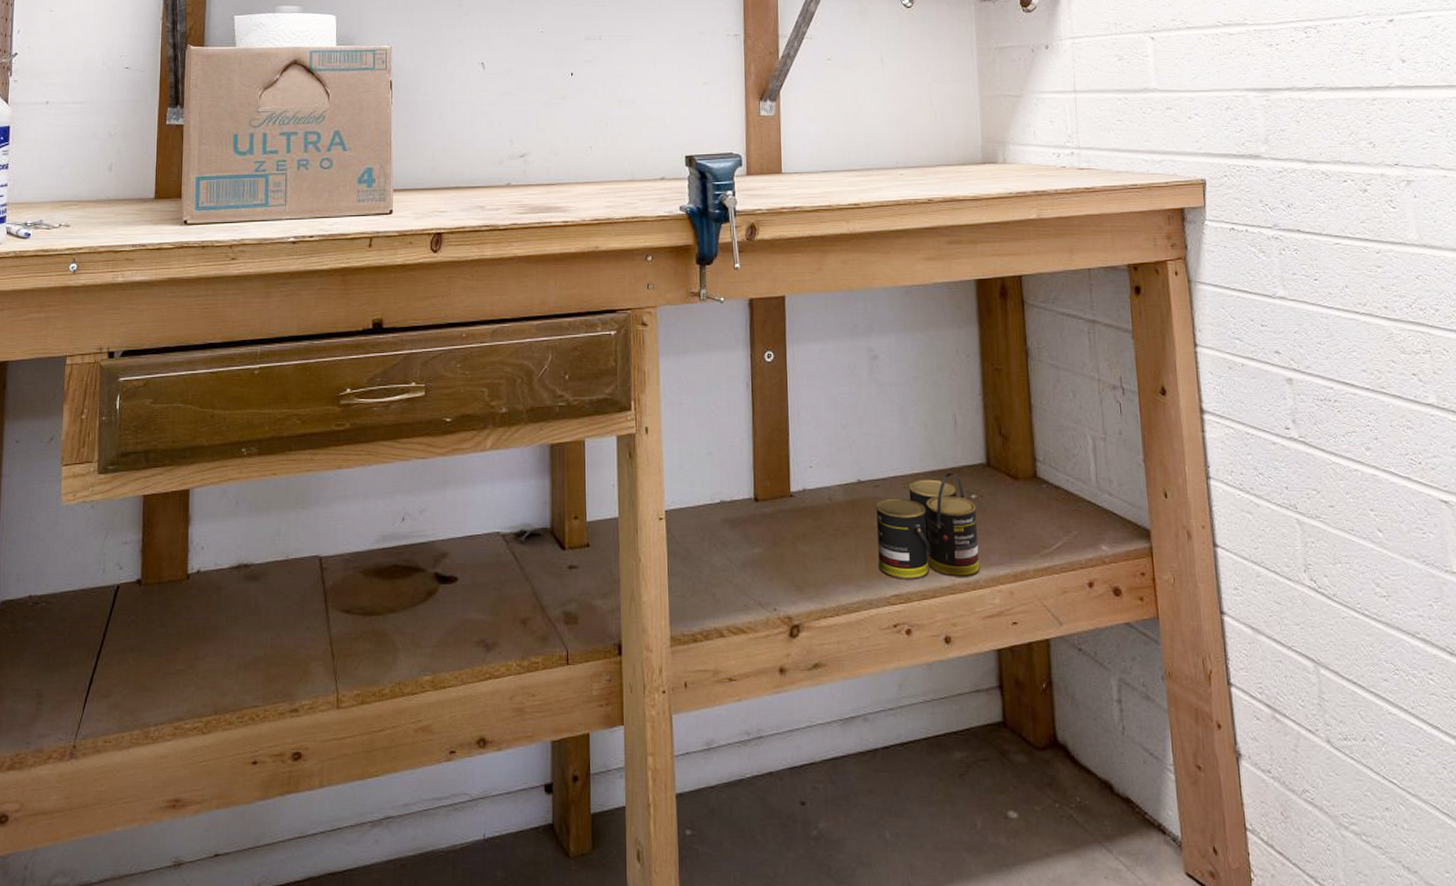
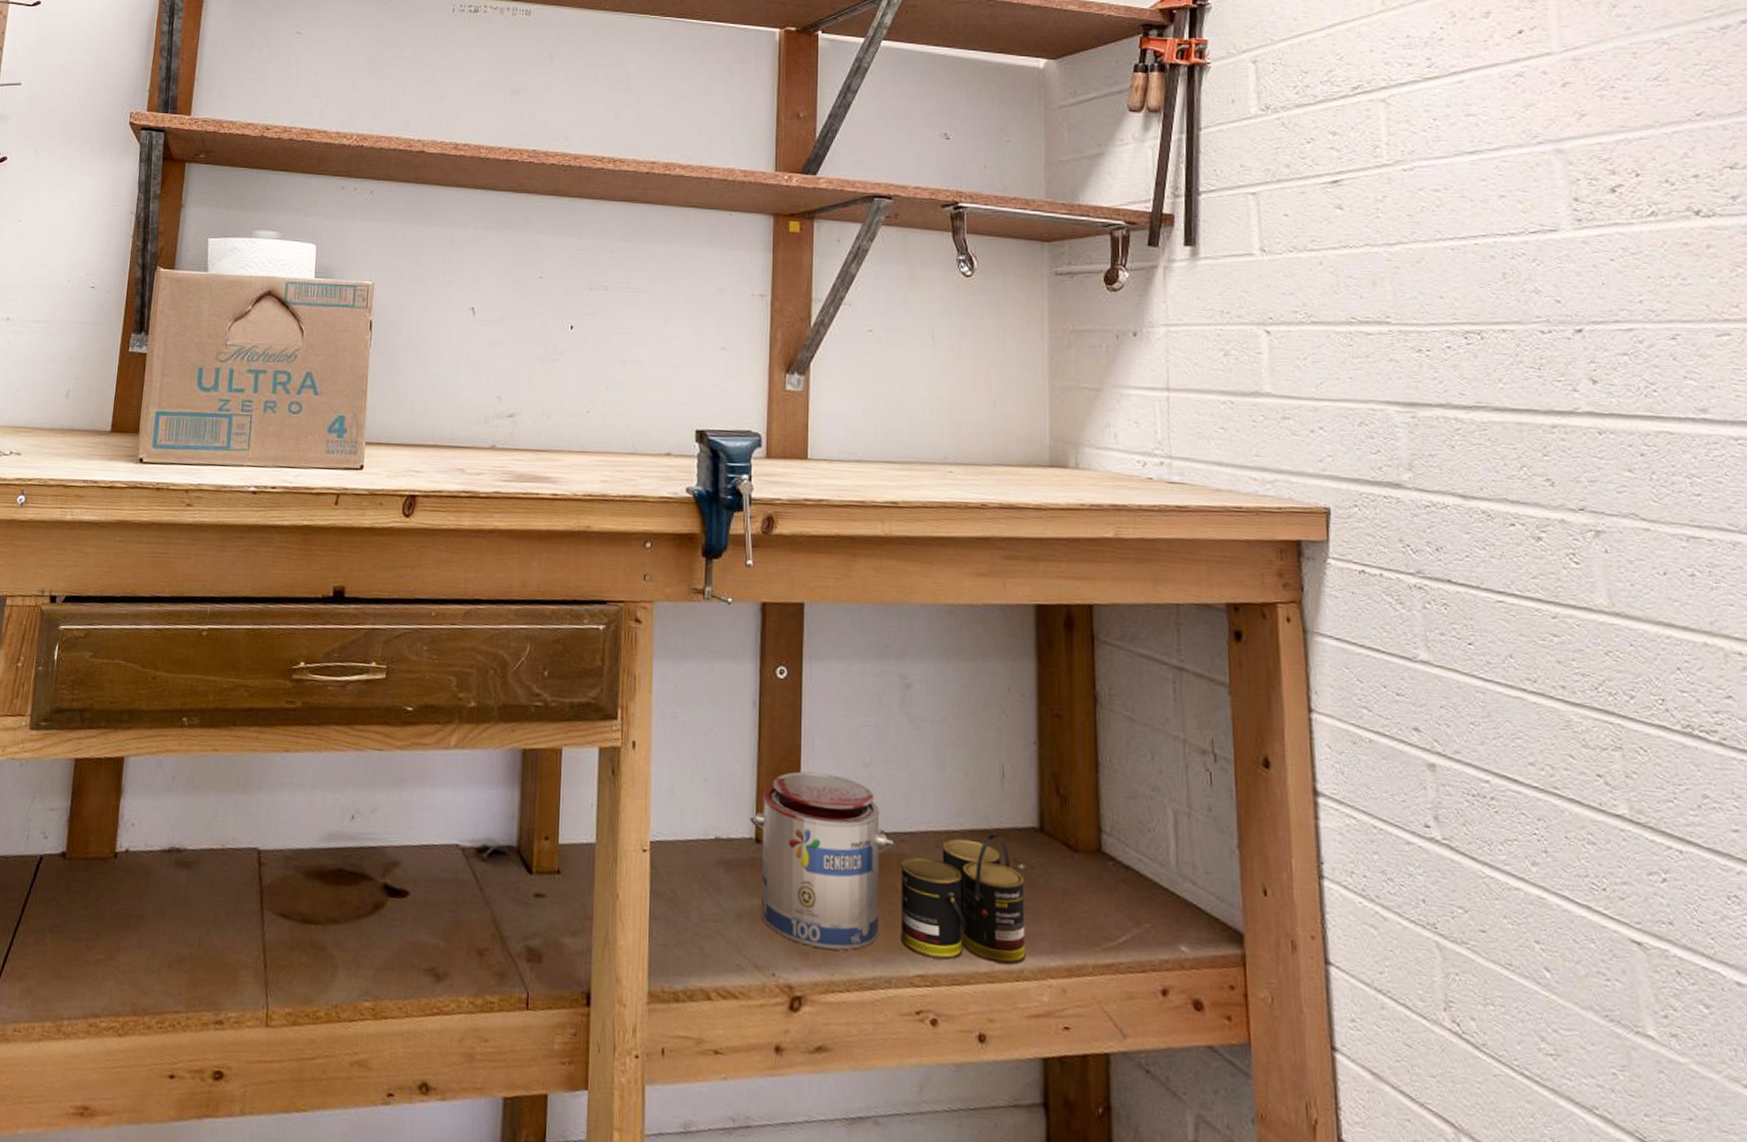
paint can: none [748,438,870,584] -> present [749,771,895,951]

